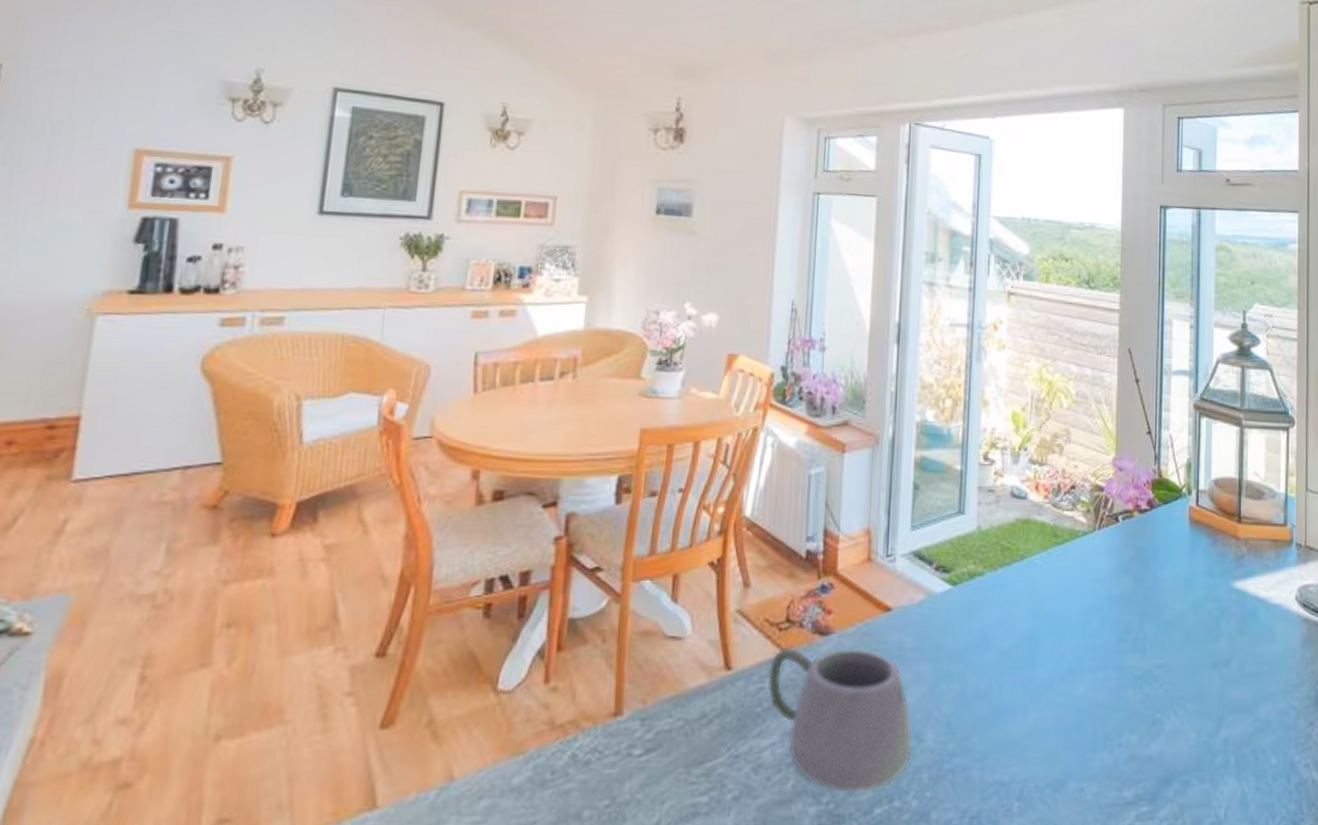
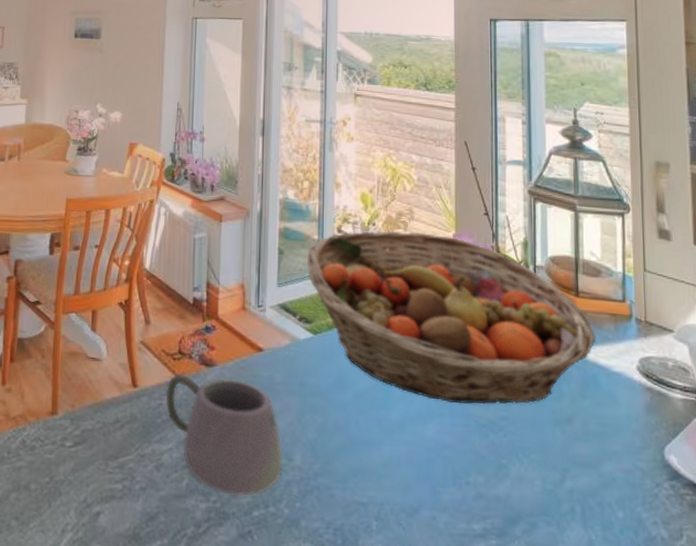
fruit basket: none [947,456,1256,655] -> present [307,230,596,405]

